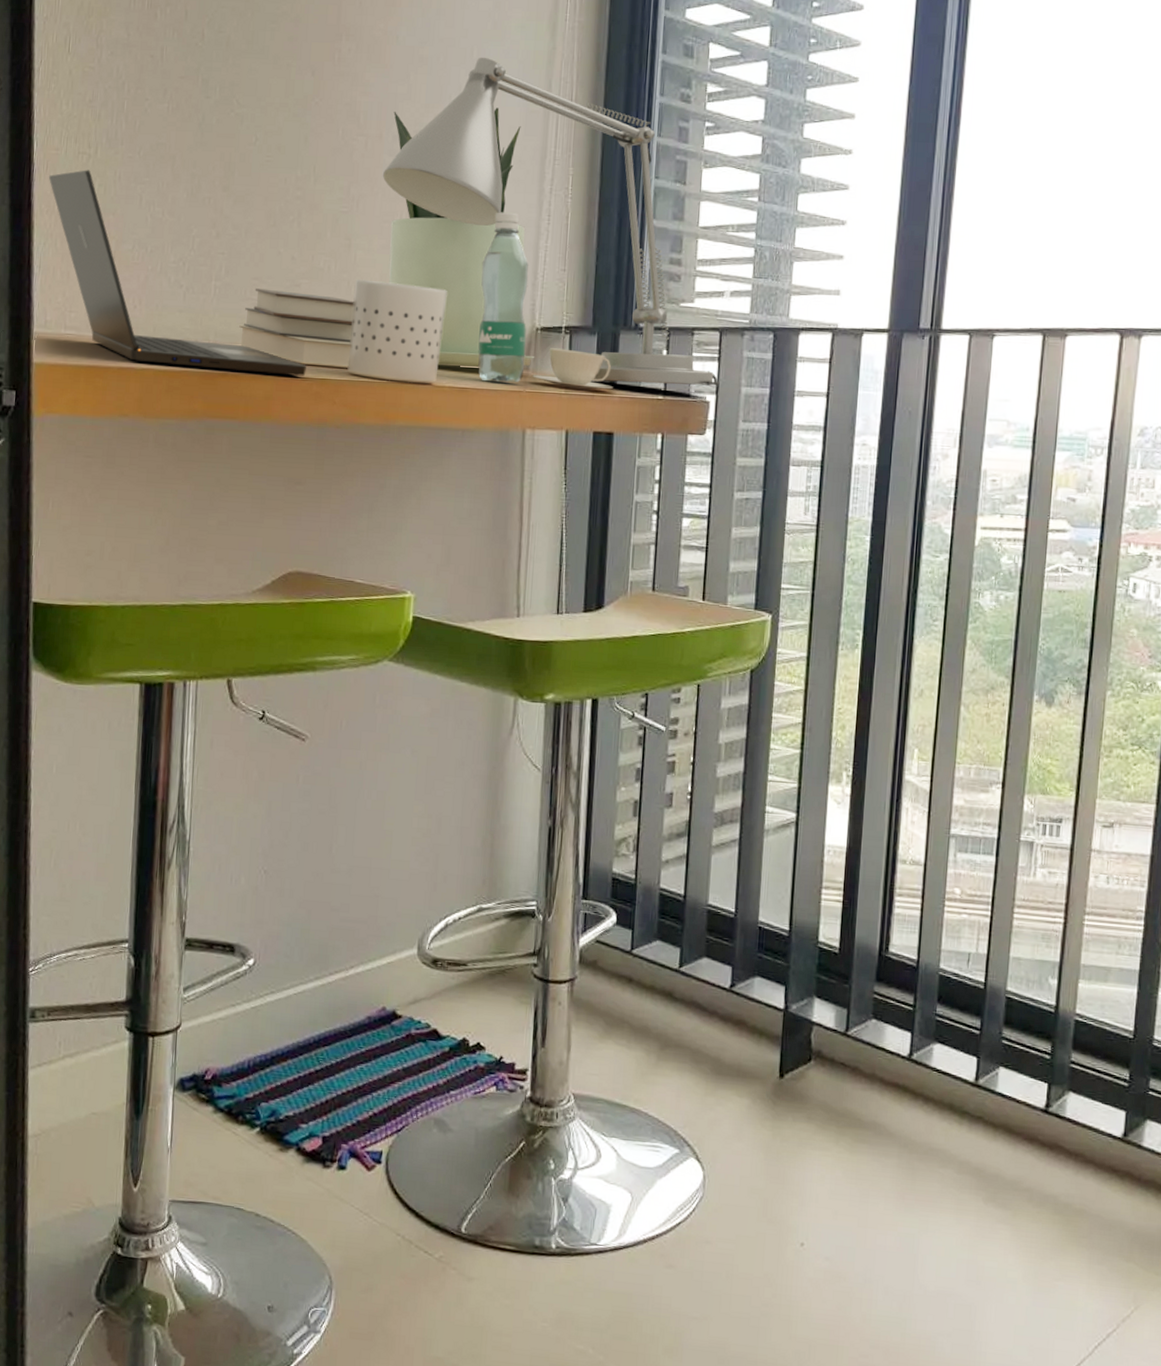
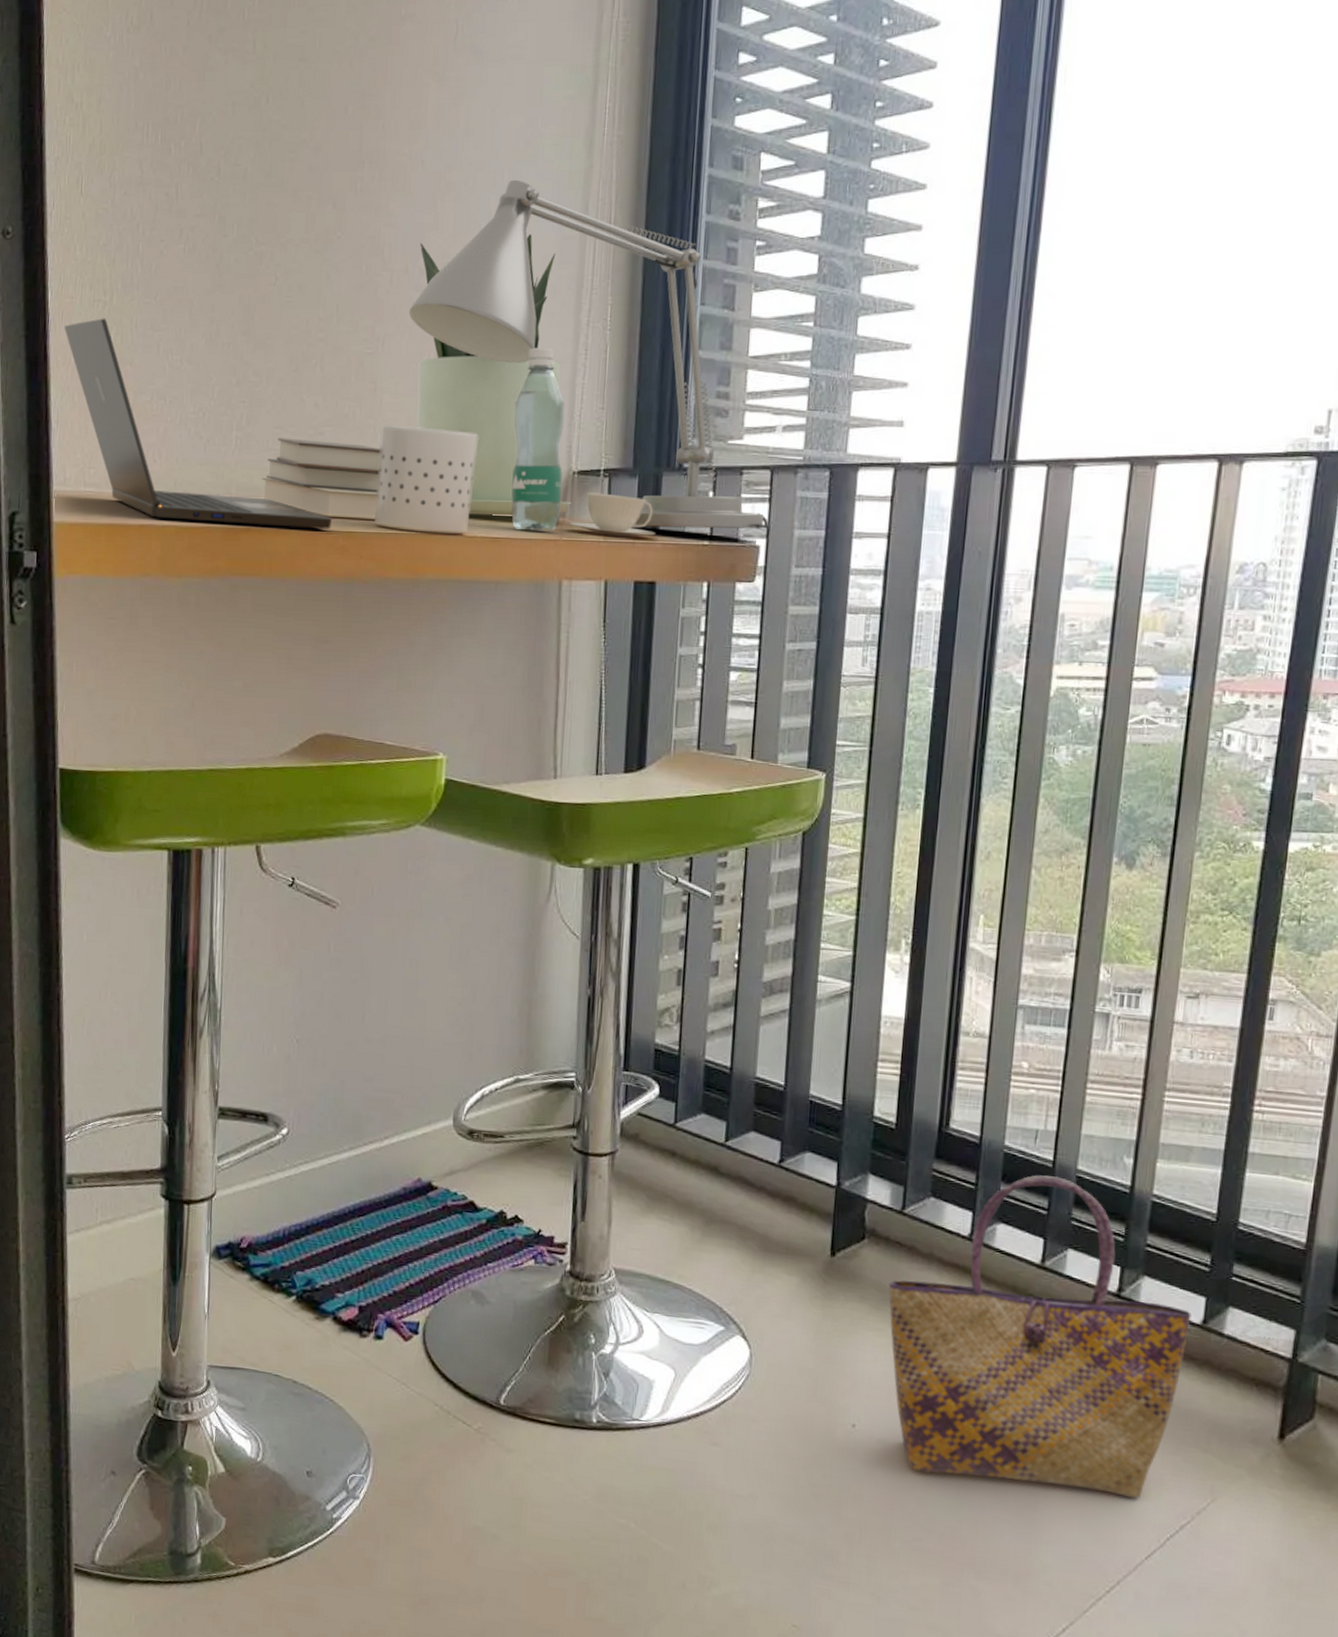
tote bag: none [834,996,1113,1309] -> present [888,1175,1192,1499]

